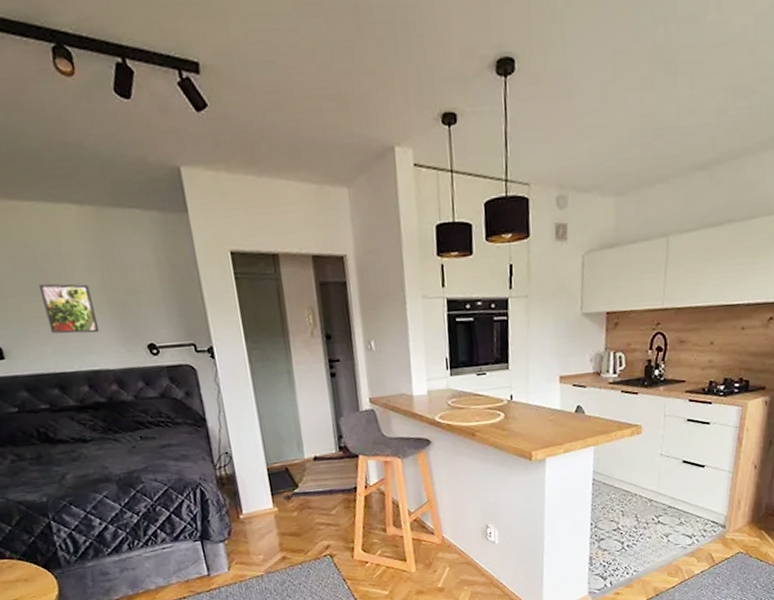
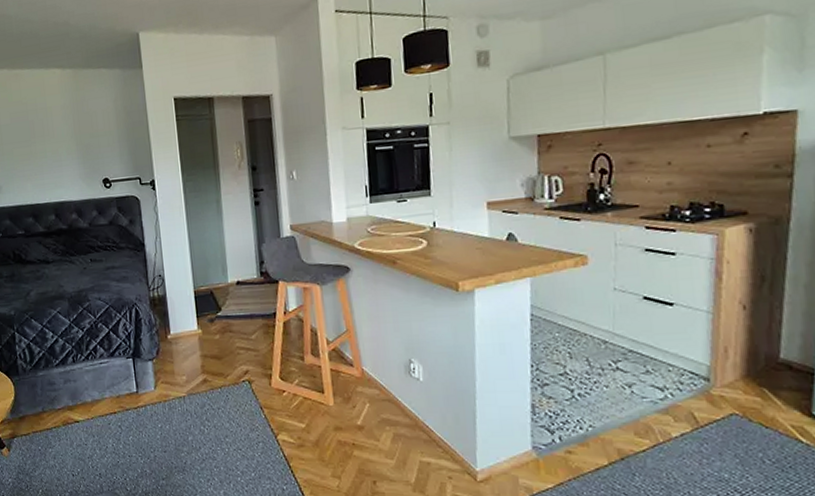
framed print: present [38,283,100,334] -> none [27,131,68,172]

